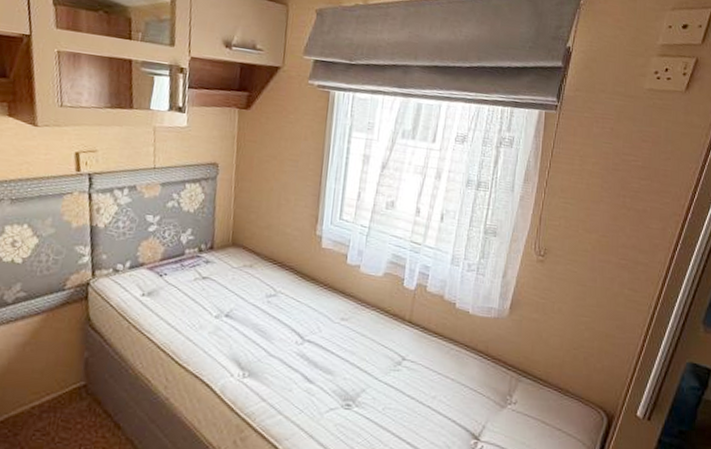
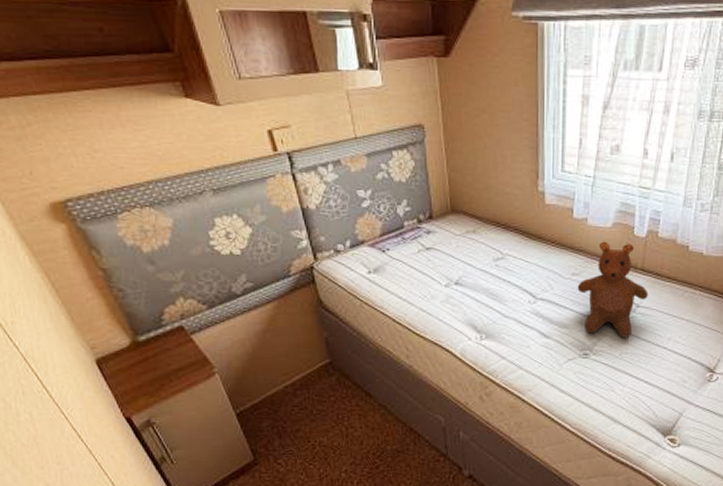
teddy bear: none [345,289,415,392] -> present [577,241,649,338]

